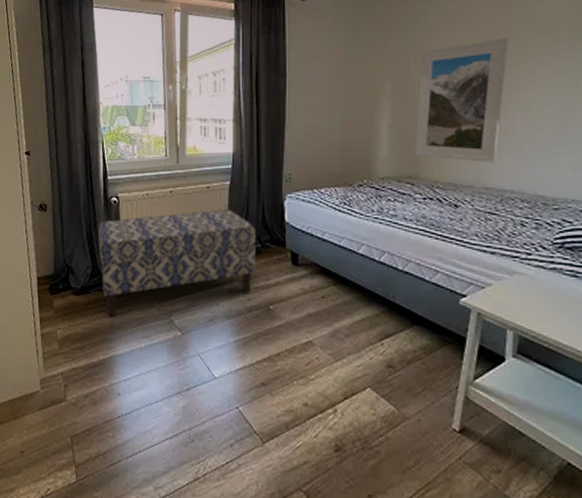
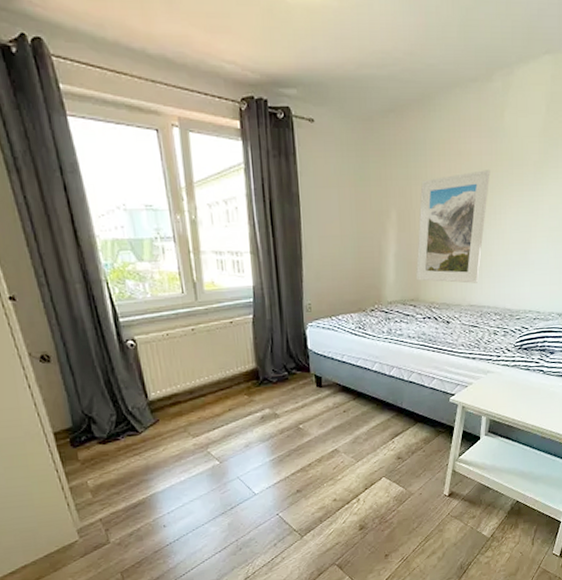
bench: present [98,210,257,317] -> none [117,343,284,459]

